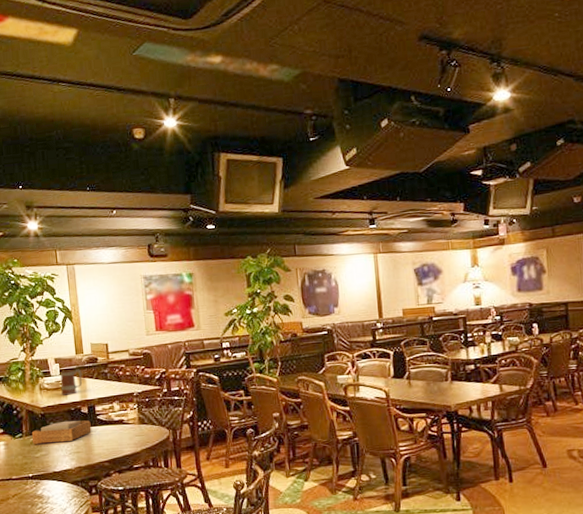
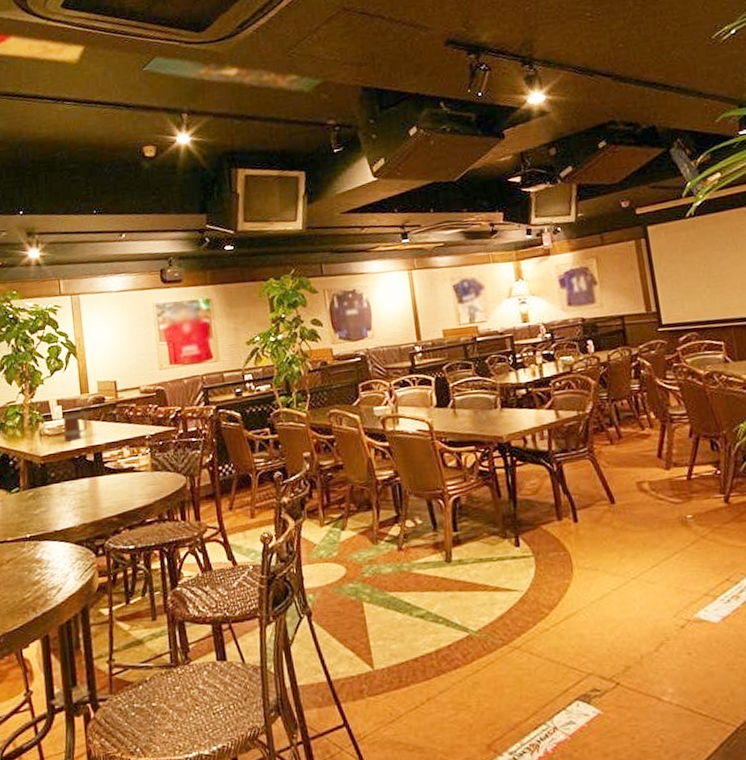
napkin holder: present [31,420,92,444] -> none [30,469,98,500]

